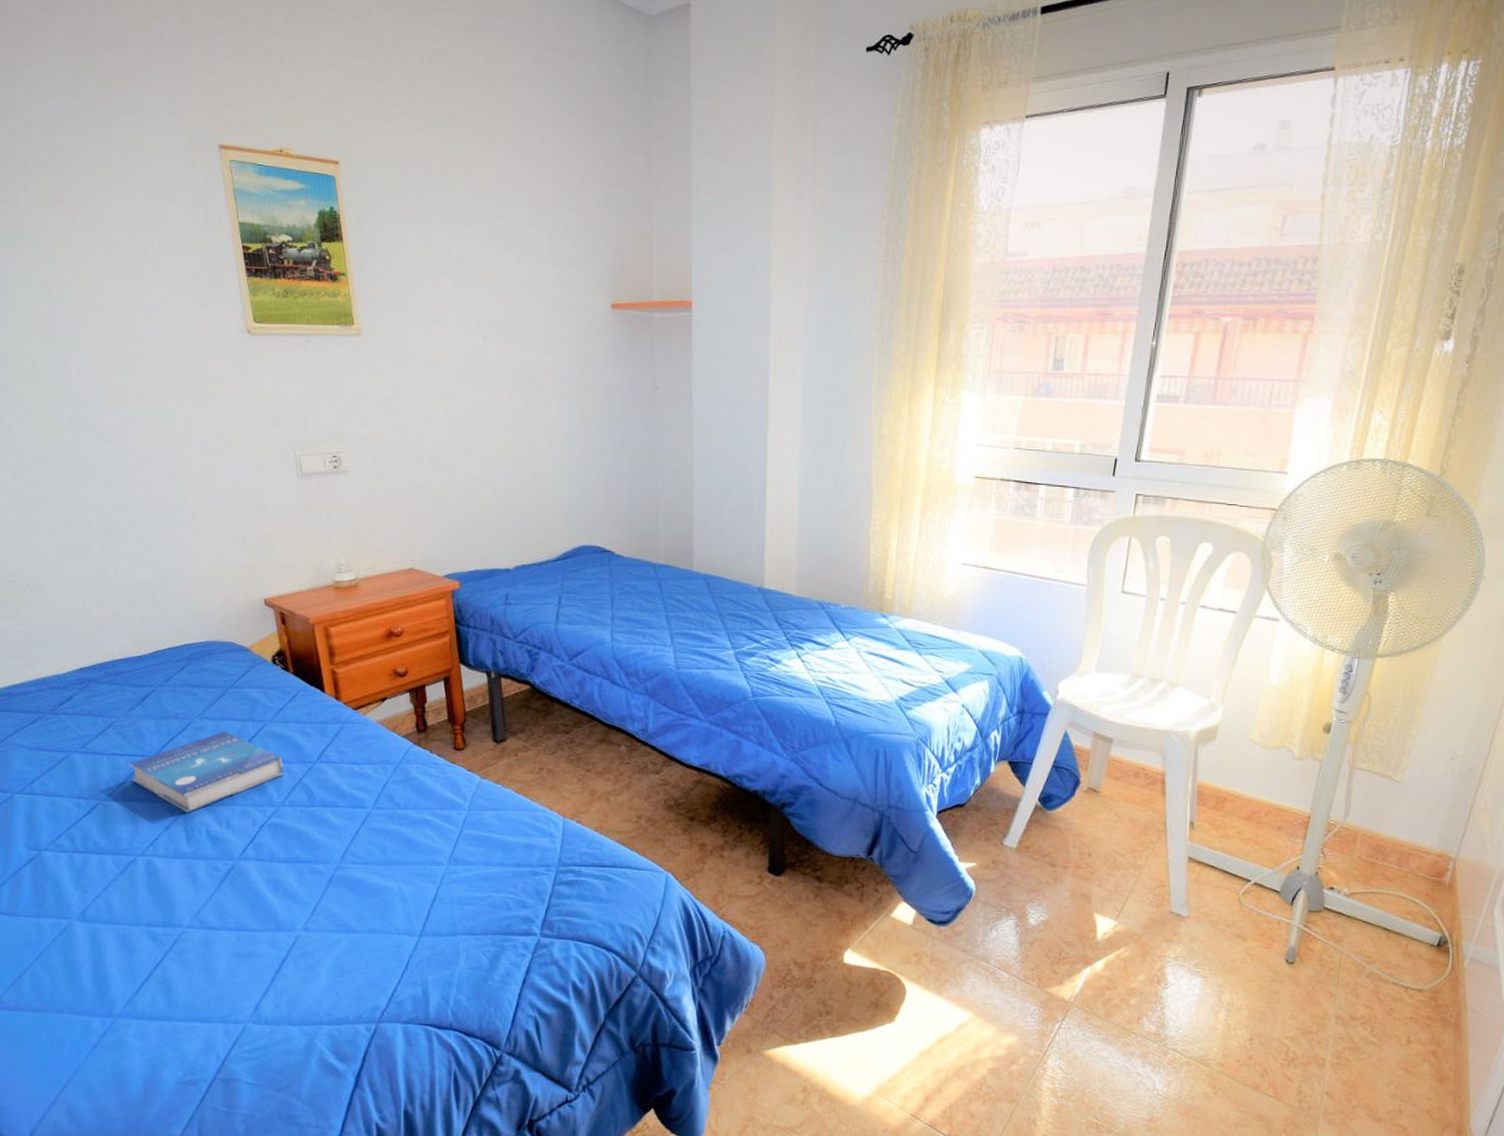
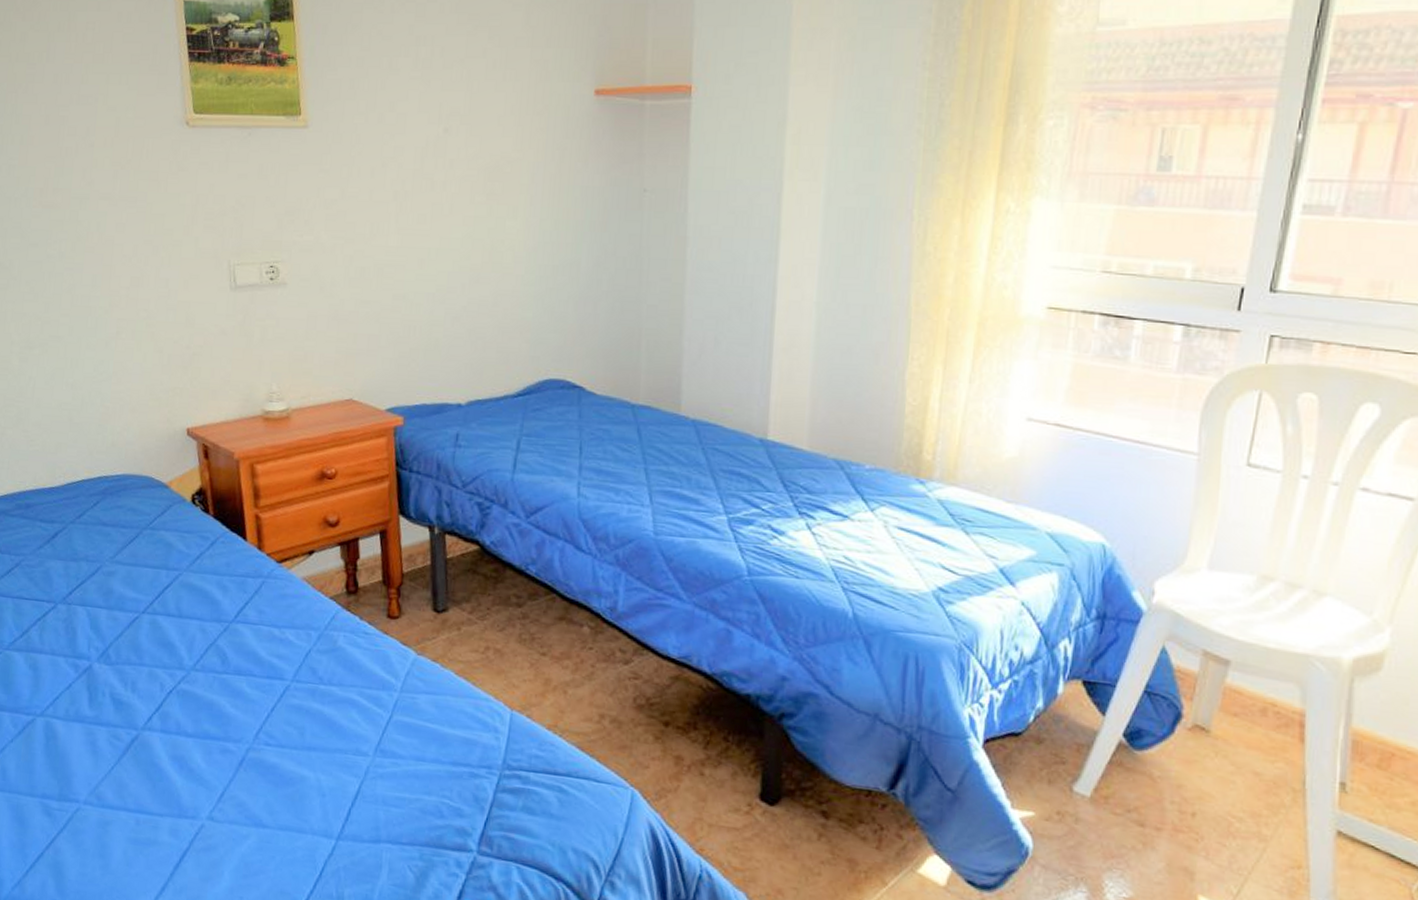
book: present [129,731,284,813] -> none [34,578,198,671]

